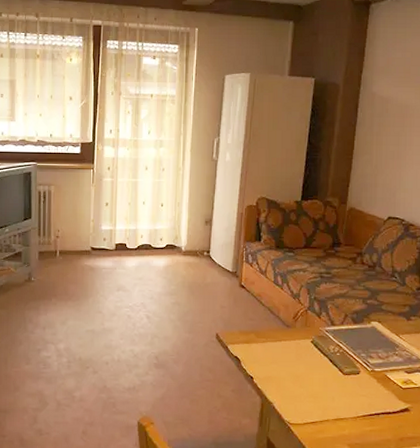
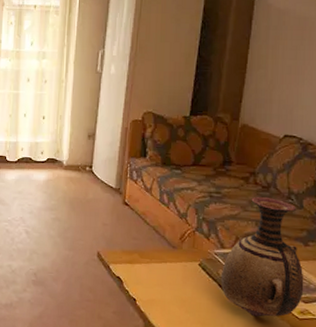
vase: none [332,275,407,389] -> present [221,196,304,317]

